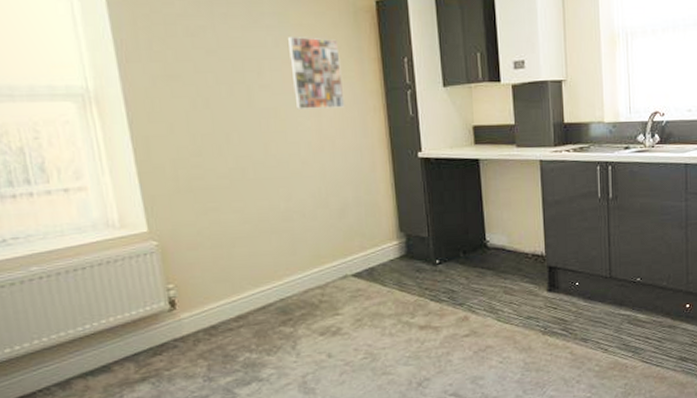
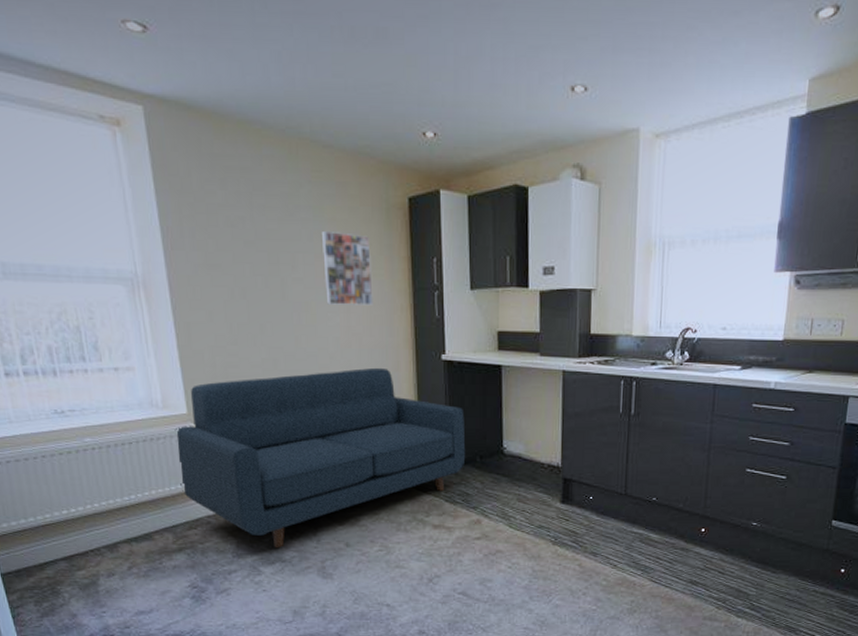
sofa: none [134,169,449,367] -> present [175,367,466,549]

